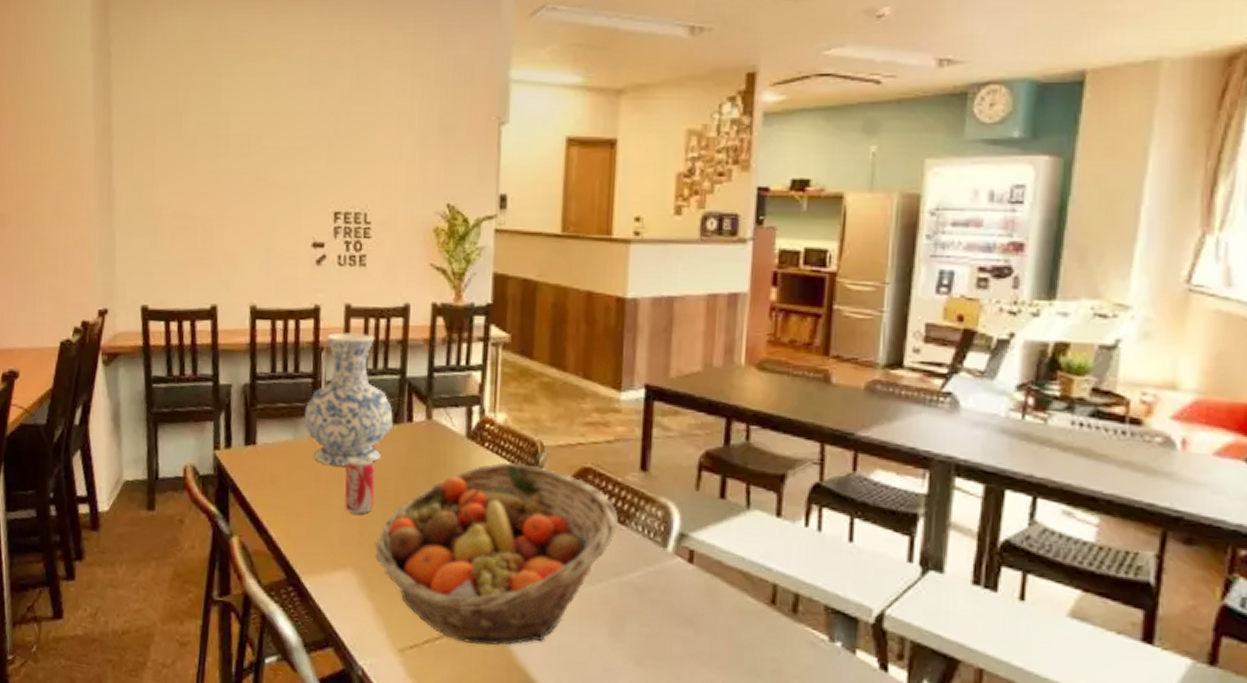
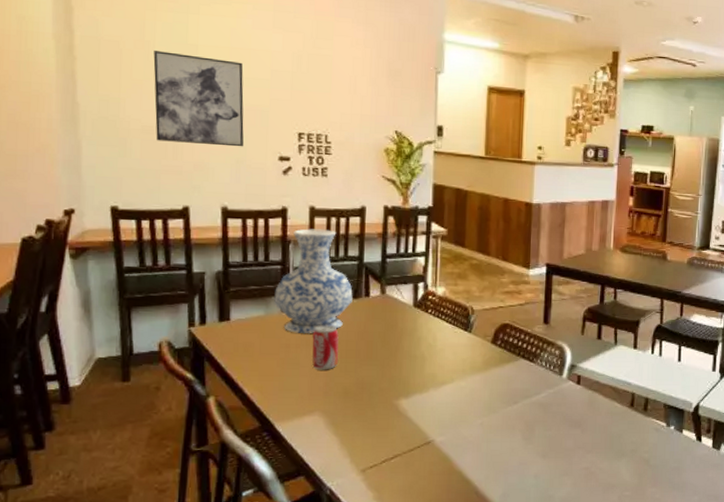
wall art: none [185,123,276,232] -> present [153,51,244,147]
fruit basket: present [374,462,618,646] -> none [339,322,528,458]

